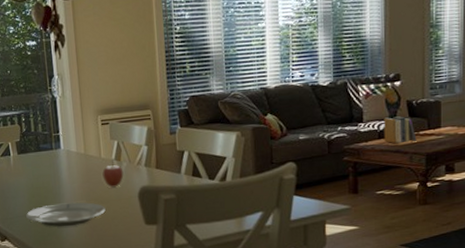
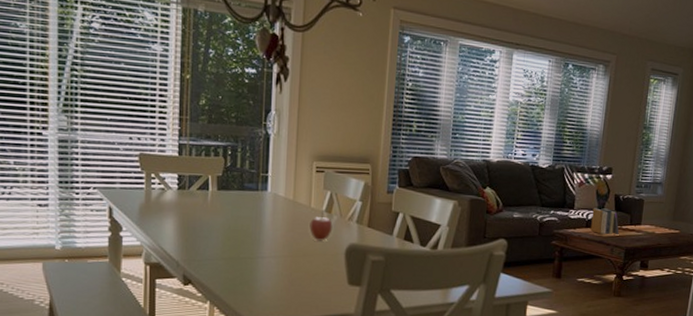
plate: present [25,201,107,227] -> none [216,250,309,278]

